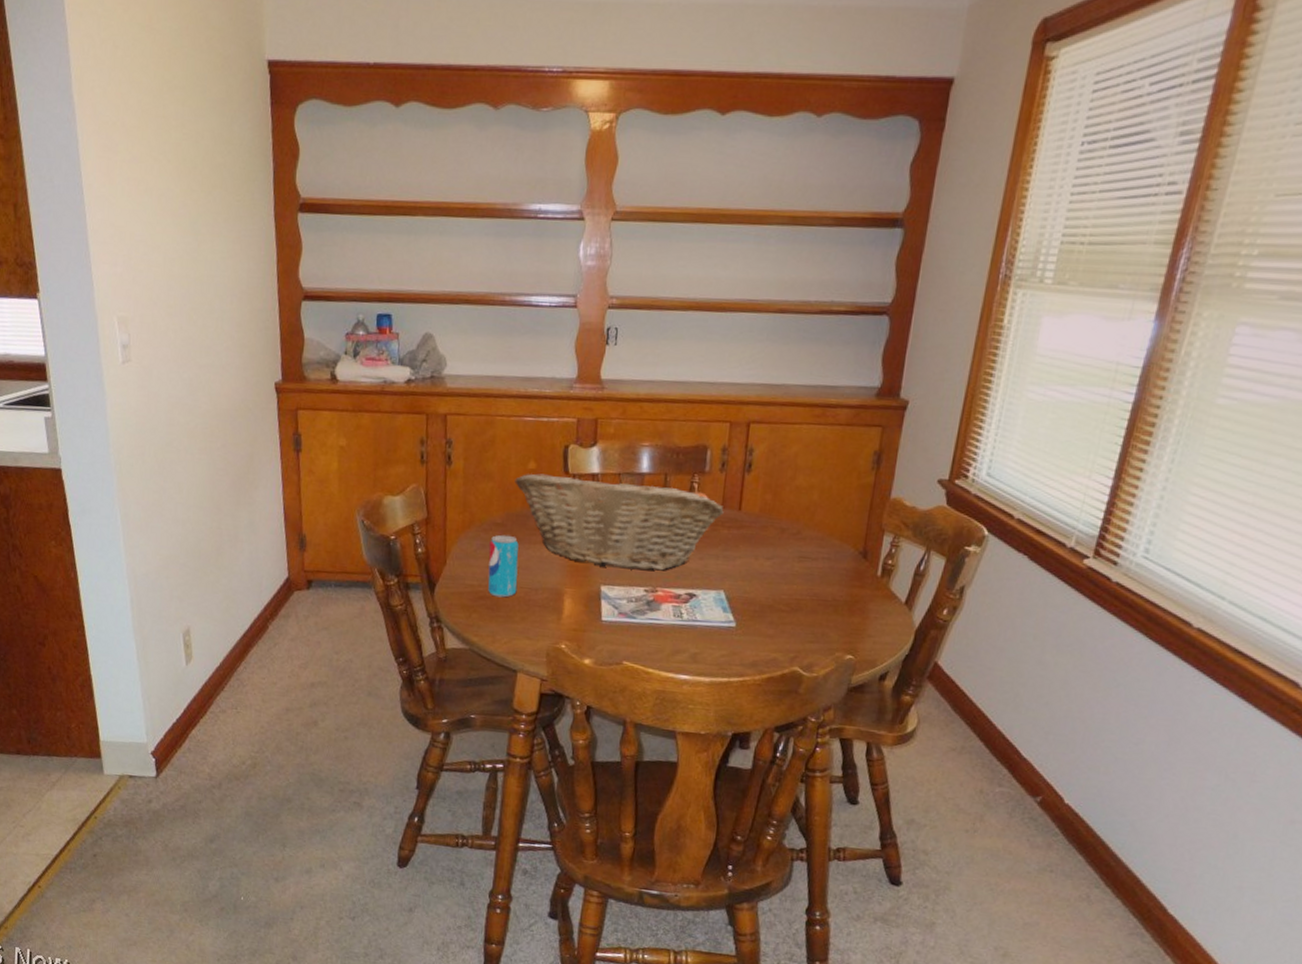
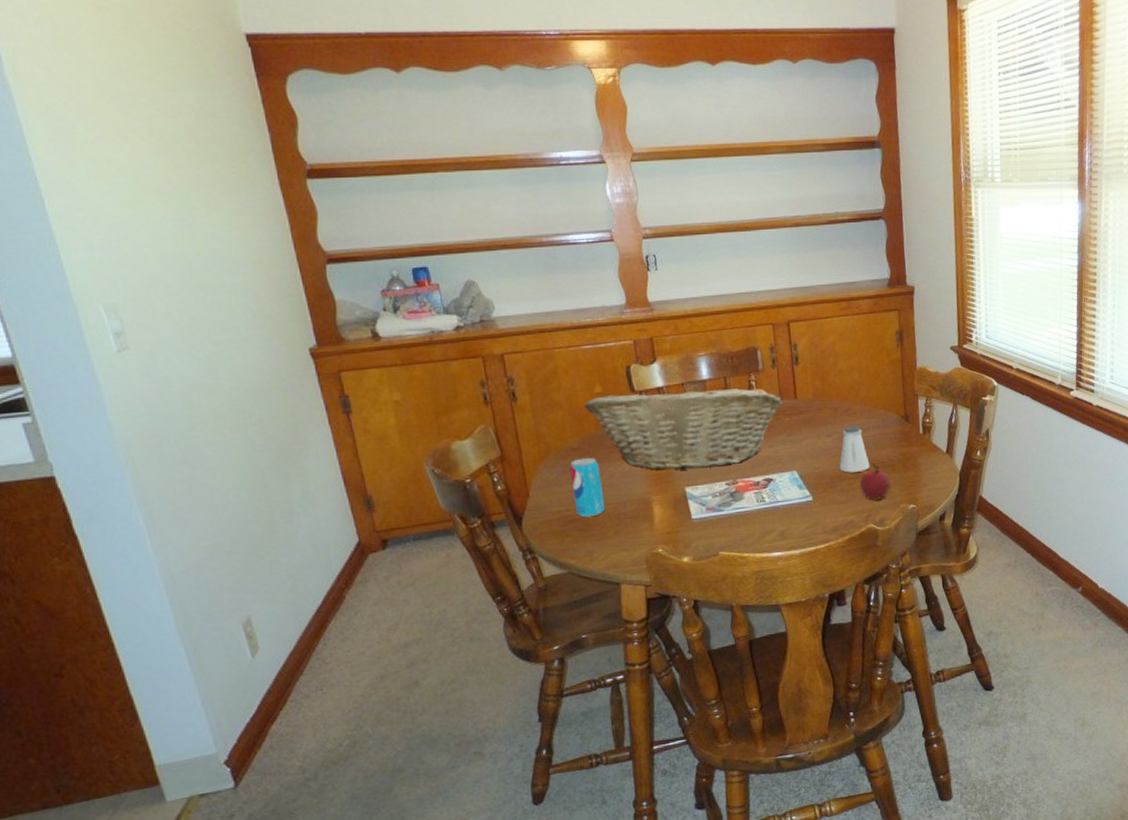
saltshaker: none [773,551,810,606] -> present [839,425,870,473]
apple: none [792,597,829,642] -> present [859,462,890,501]

